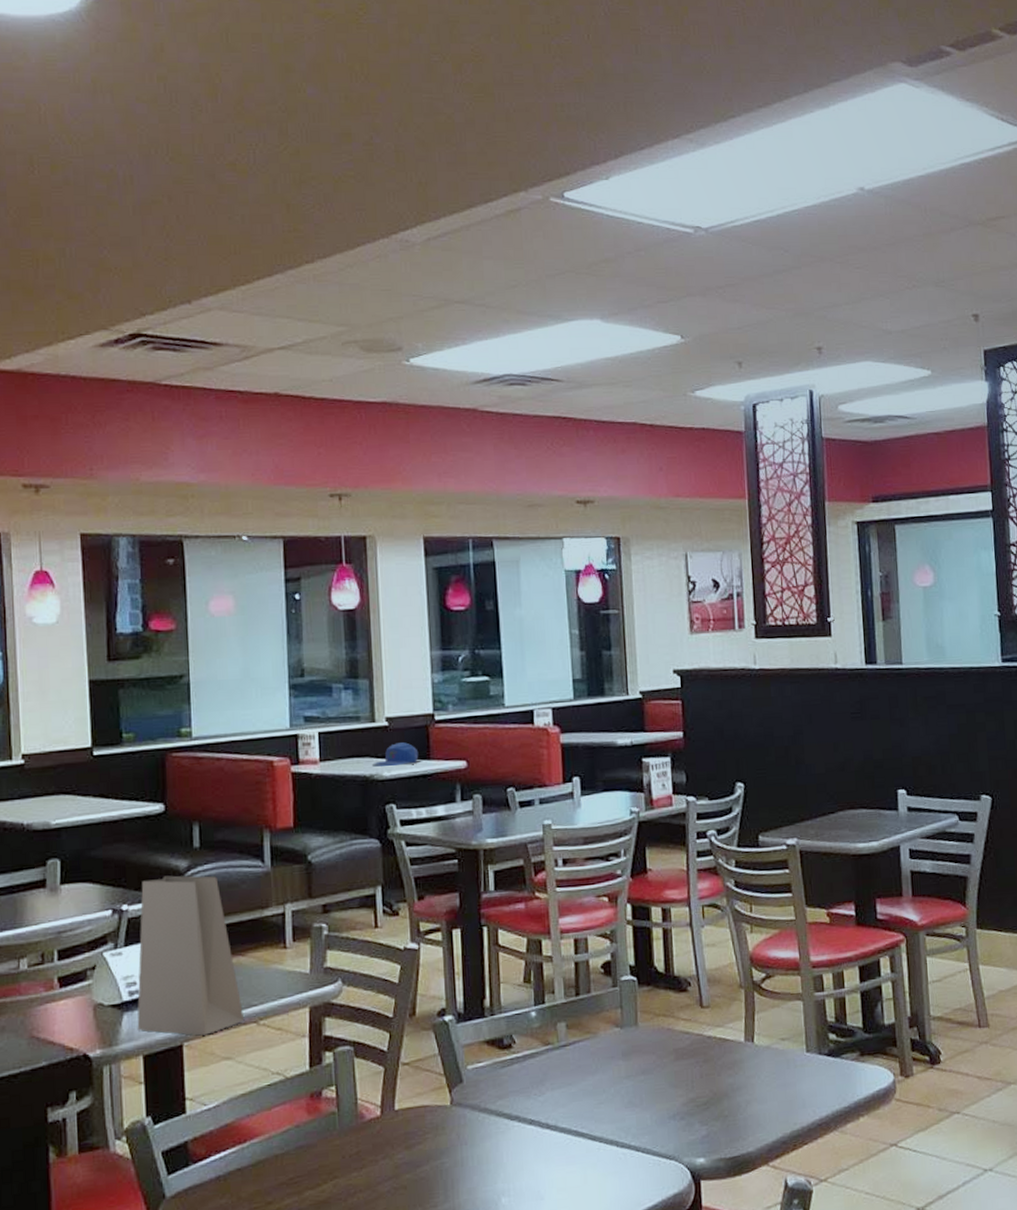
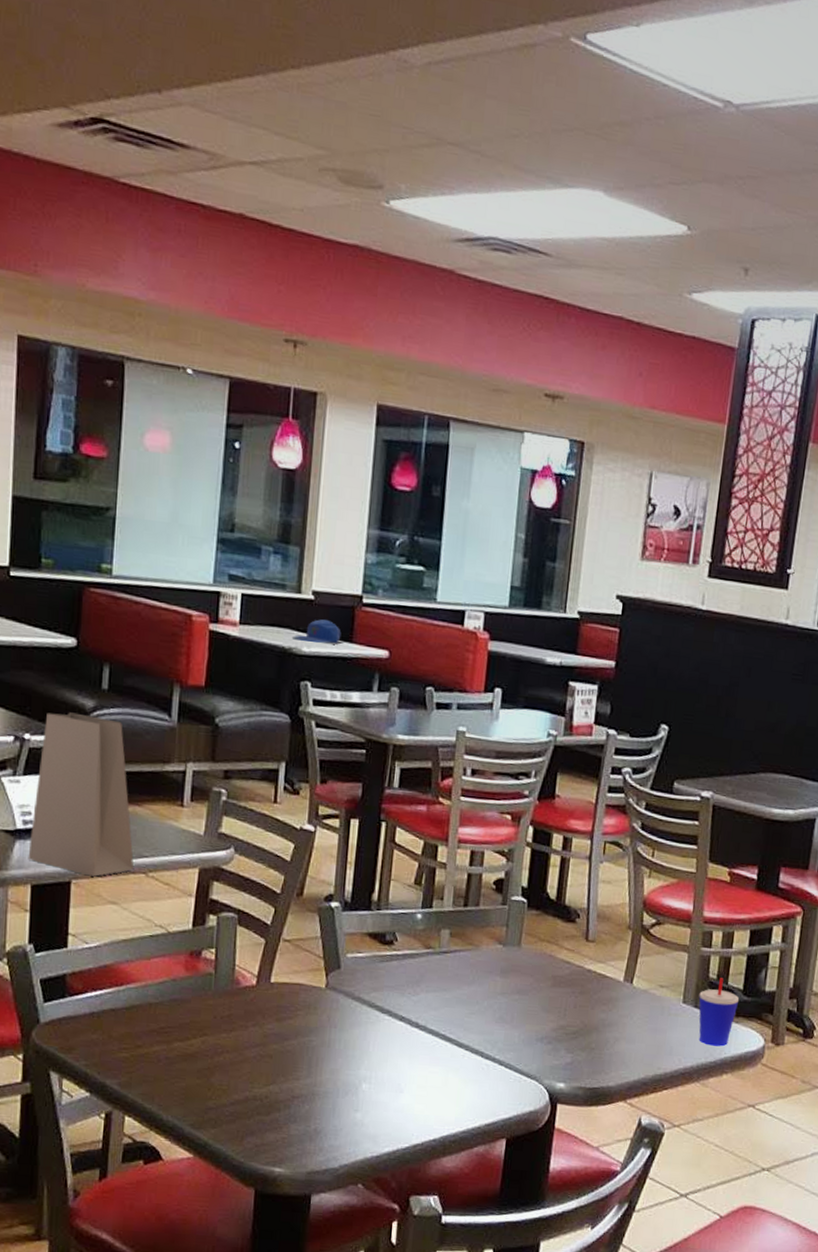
beverage cup: none [821,1019,861,1091] -> present [698,978,739,1047]

